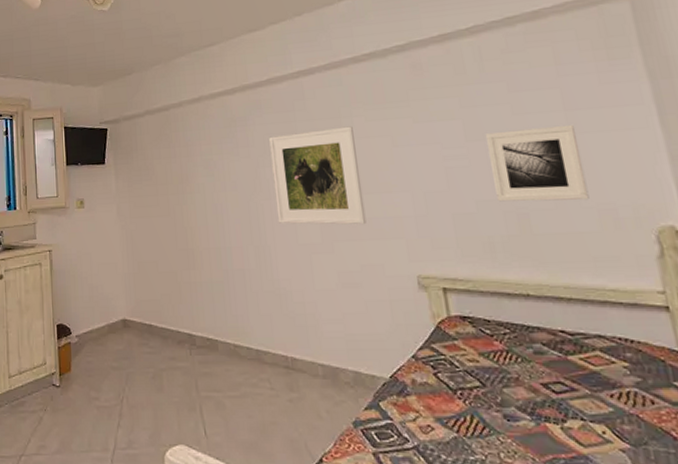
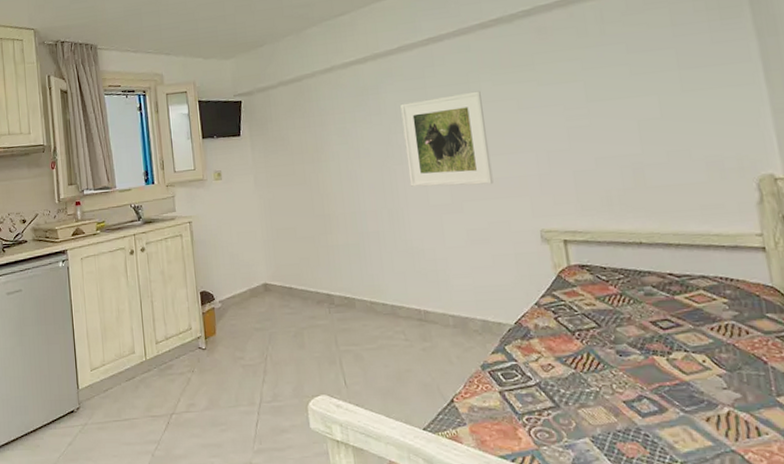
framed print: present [485,124,590,202] -> none [605,82,699,158]

